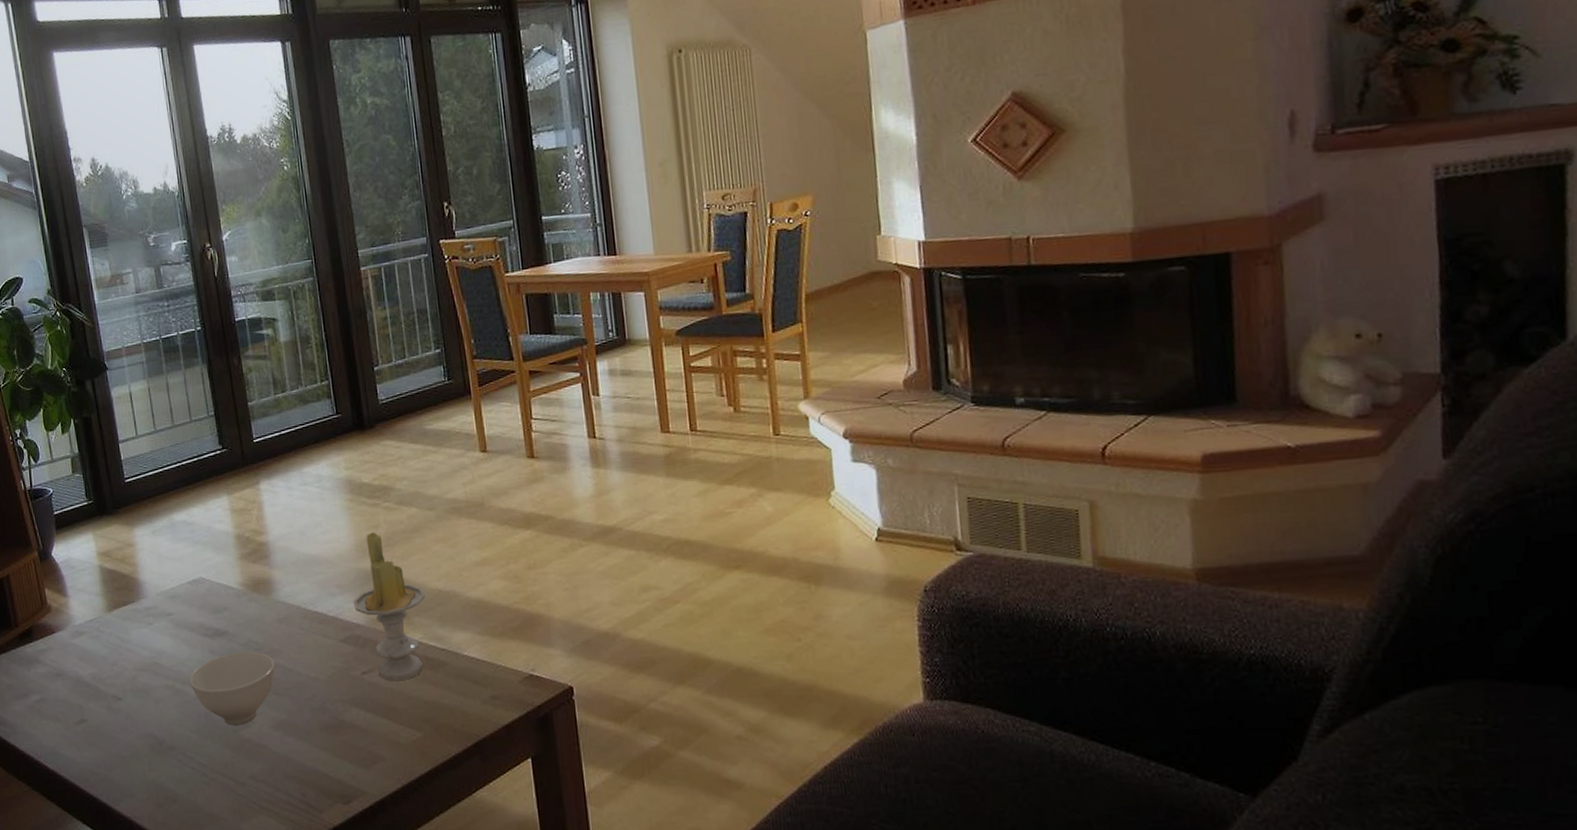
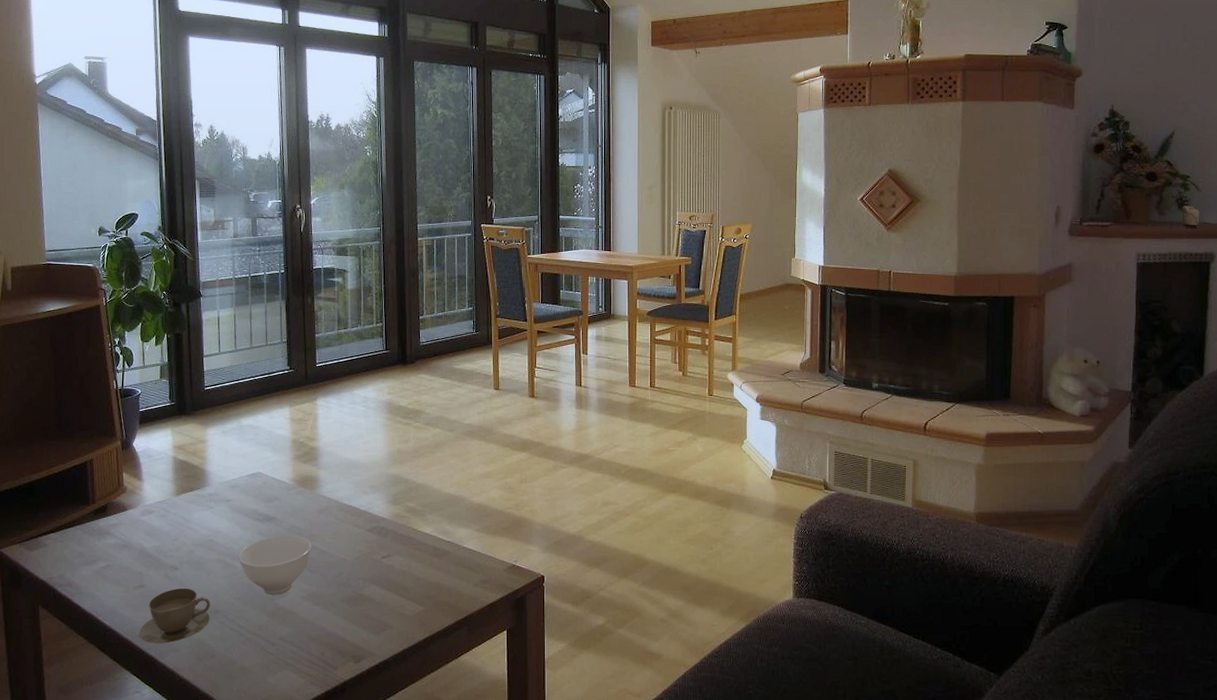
teacup: none [86,721,166,788] -> present [139,588,211,644]
candle: present [353,532,425,682] -> none [381,445,439,565]
candle: none [1508,81,1542,117] -> present [1182,206,1200,228]

